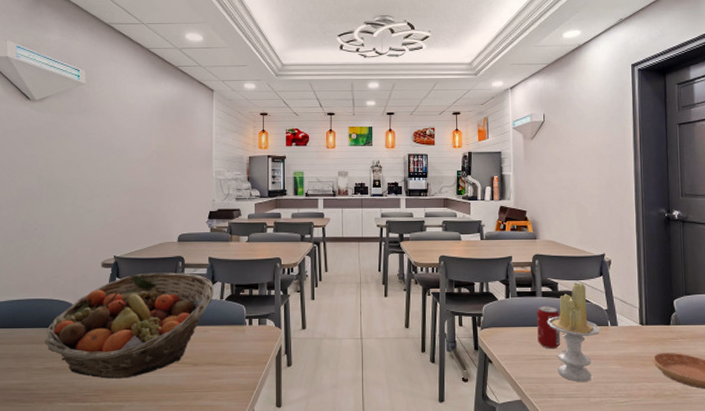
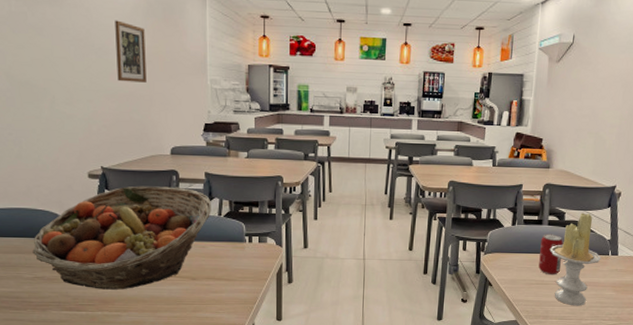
wall art: none [133,124,159,177] -> present [115,20,147,83]

